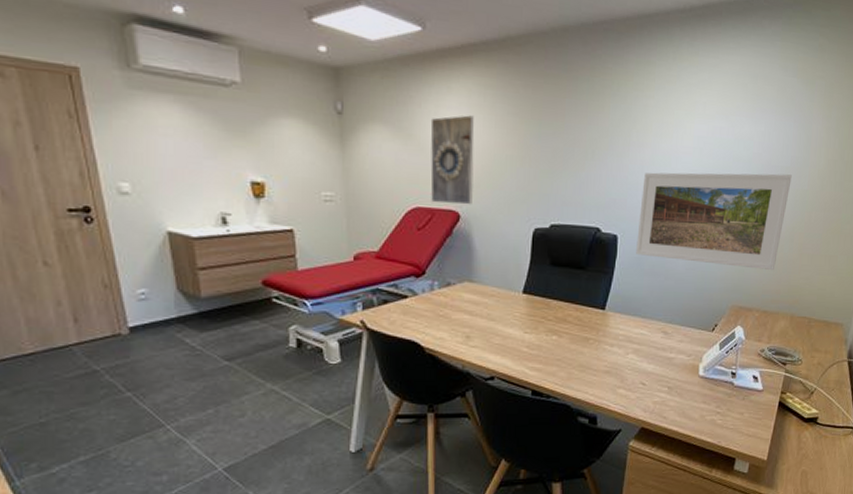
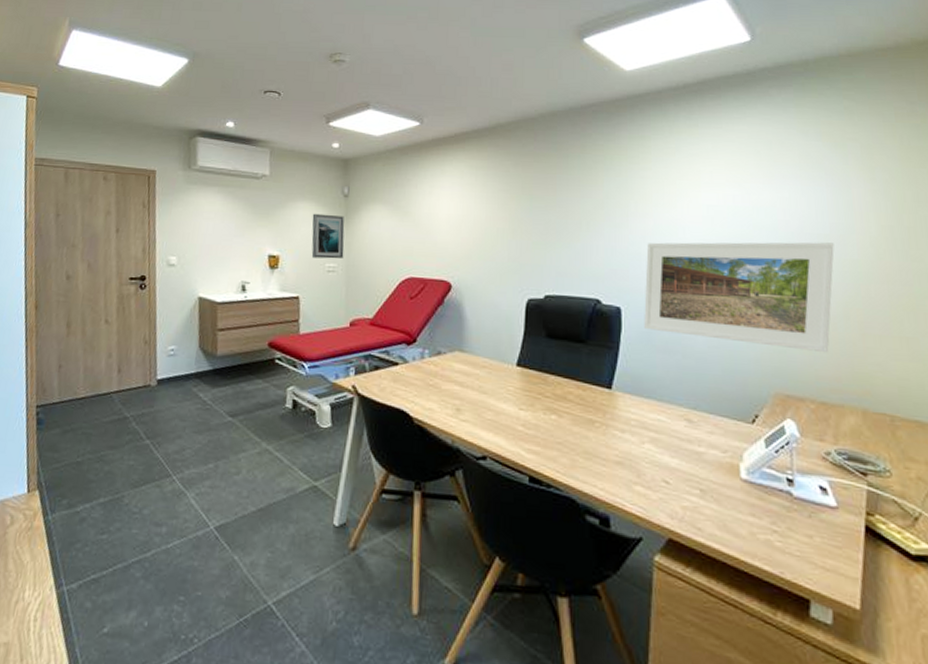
wall art: none [300,132,342,187] -> present [311,213,345,259]
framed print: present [430,115,475,205] -> none [424,193,466,276]

